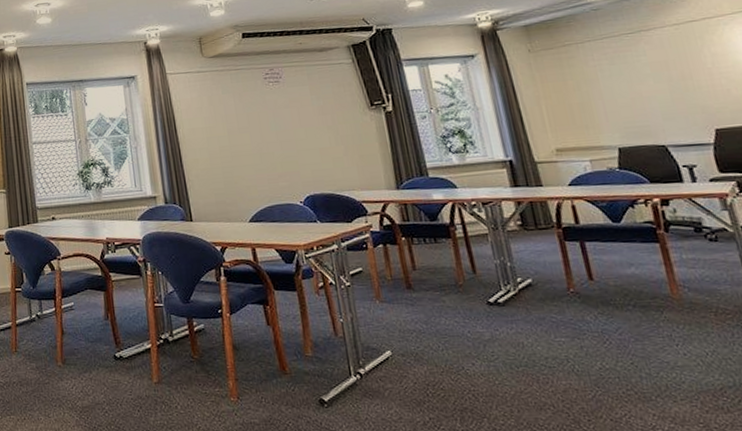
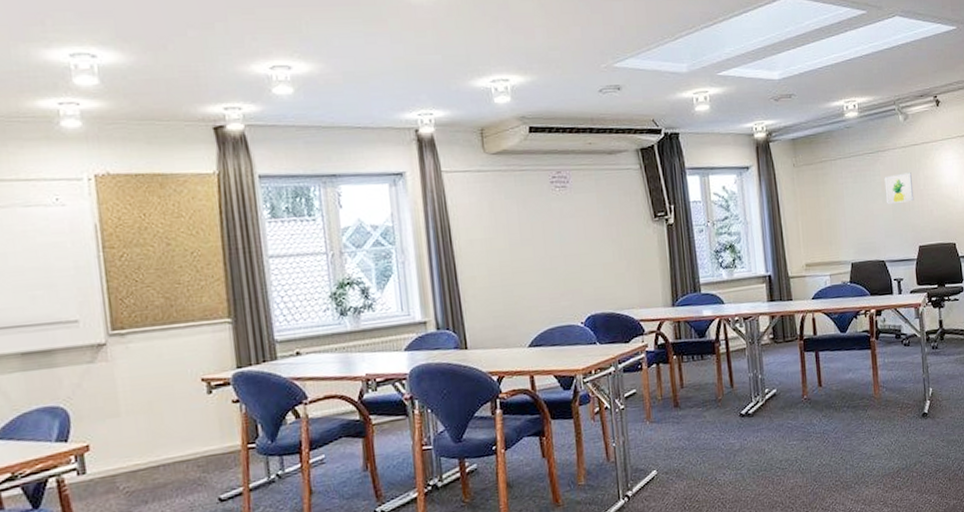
wall art: none [652,50,700,86] -> present [884,172,914,205]

